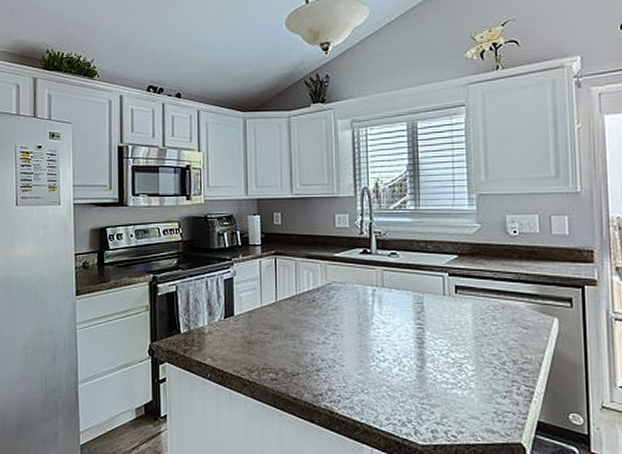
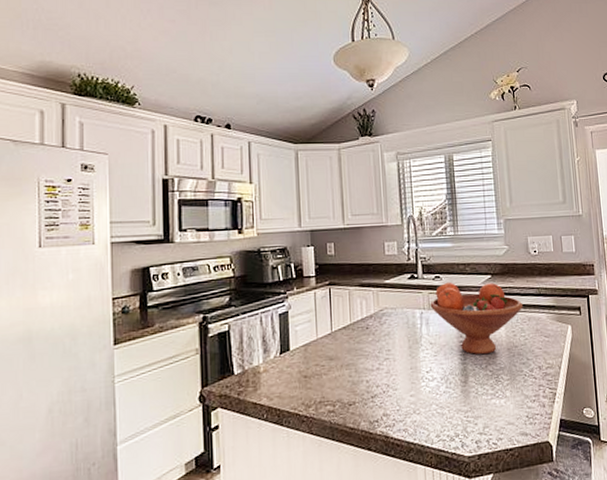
fruit bowl: none [384,259,497,341] -> present [430,282,524,355]

